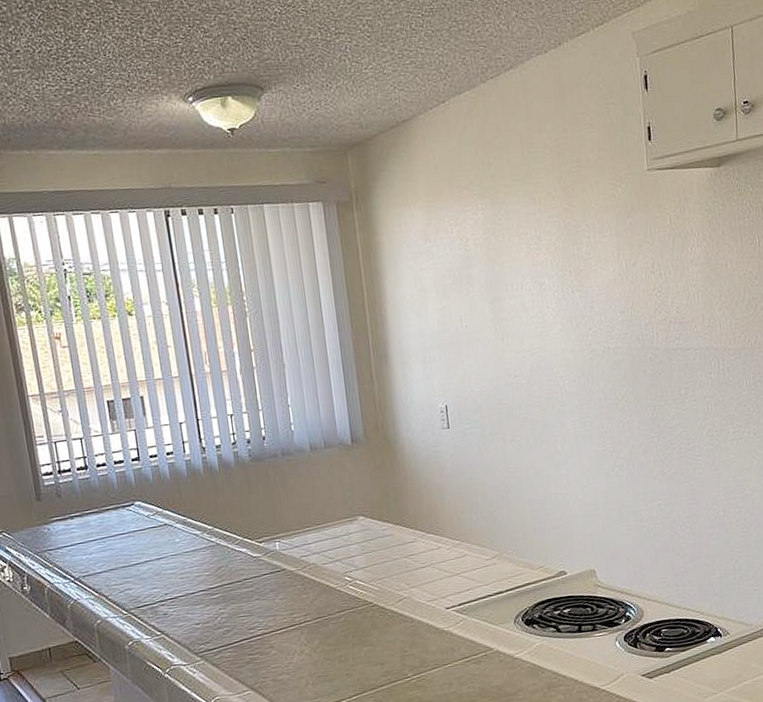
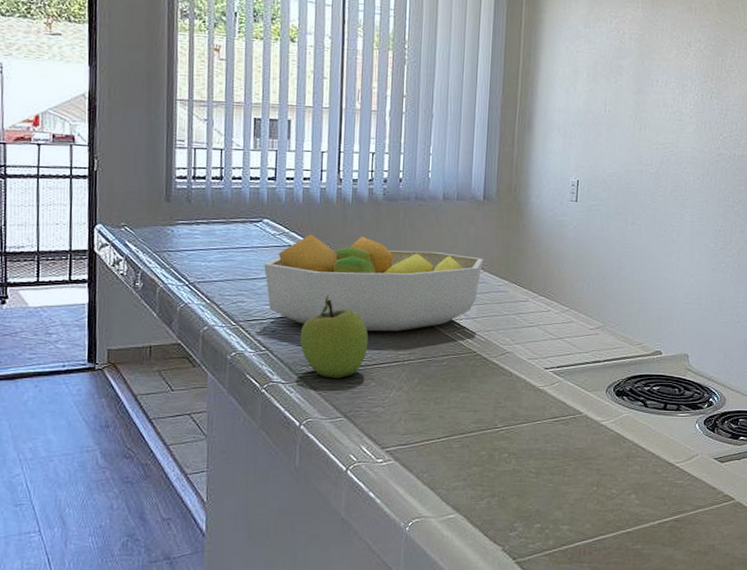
fruit bowl: none [143,502,364,603] -> present [264,234,484,332]
fruit: none [191,568,262,653] -> present [300,294,368,378]

